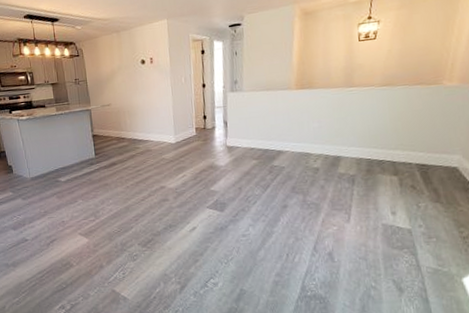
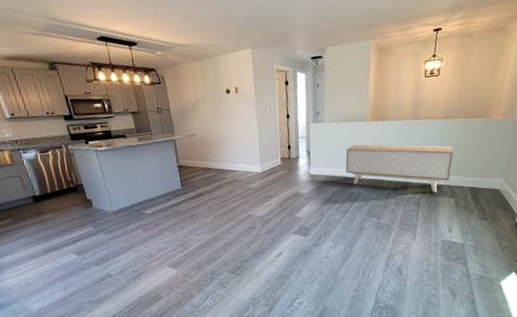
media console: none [266,114,396,170] -> present [345,144,453,193]

